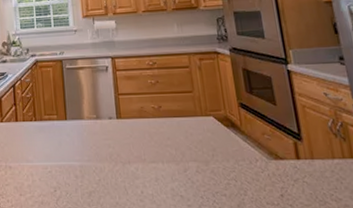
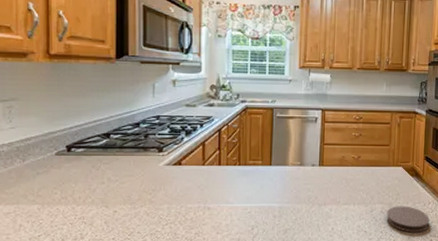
coaster: none [203,164,263,199] -> present [386,206,430,233]

